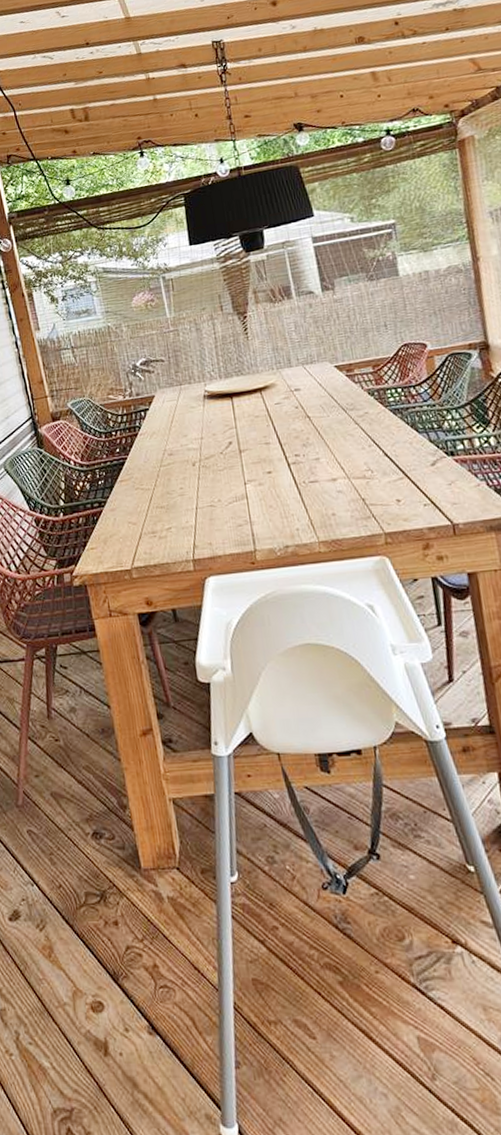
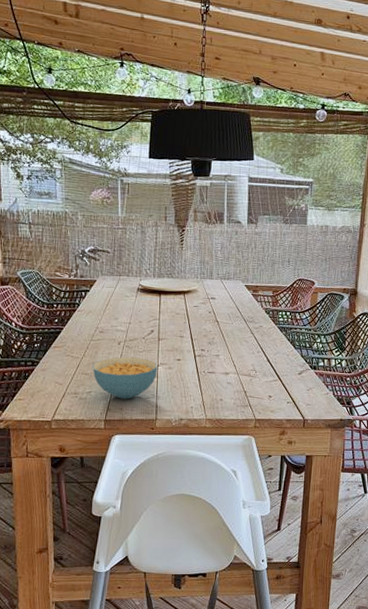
cereal bowl: none [167,477,246,532] -> present [92,356,157,399]

